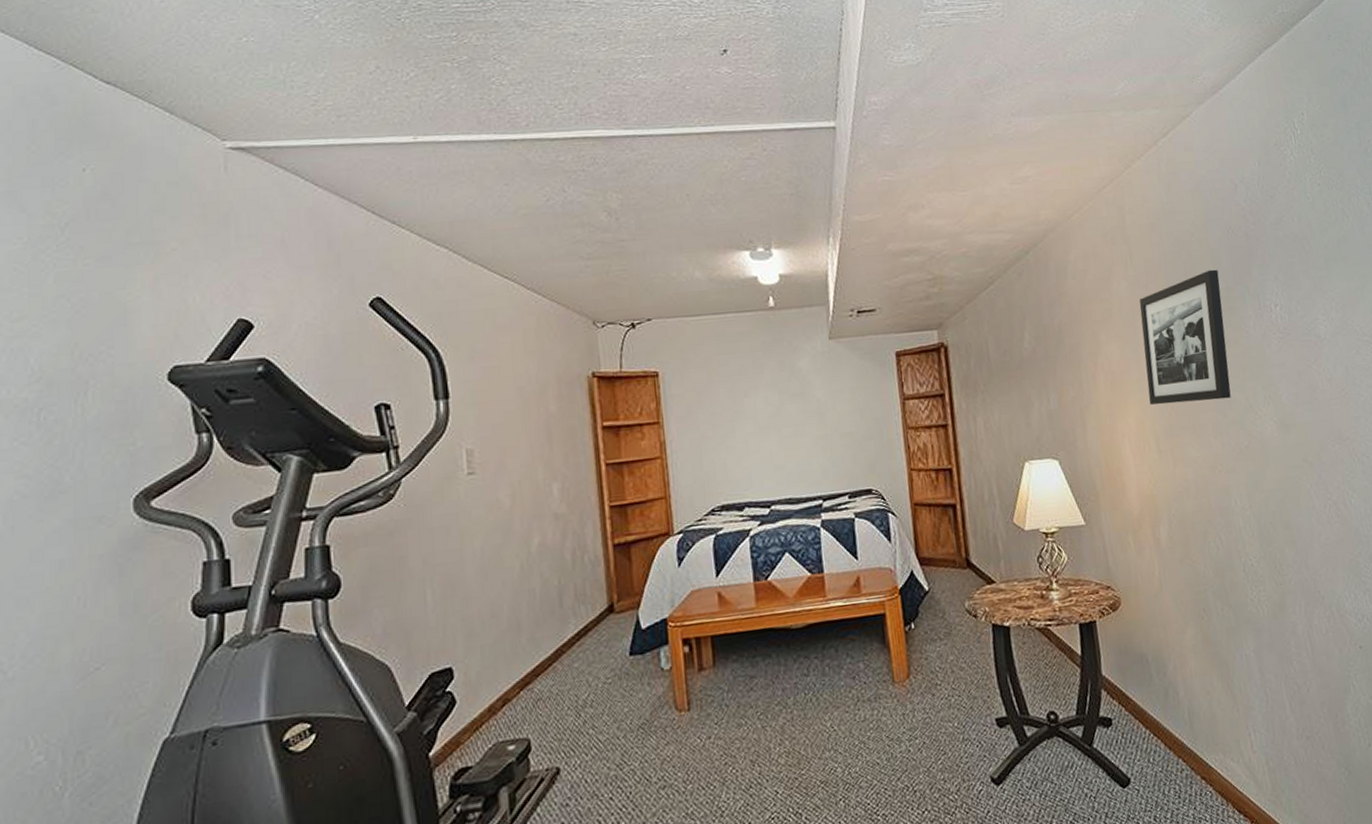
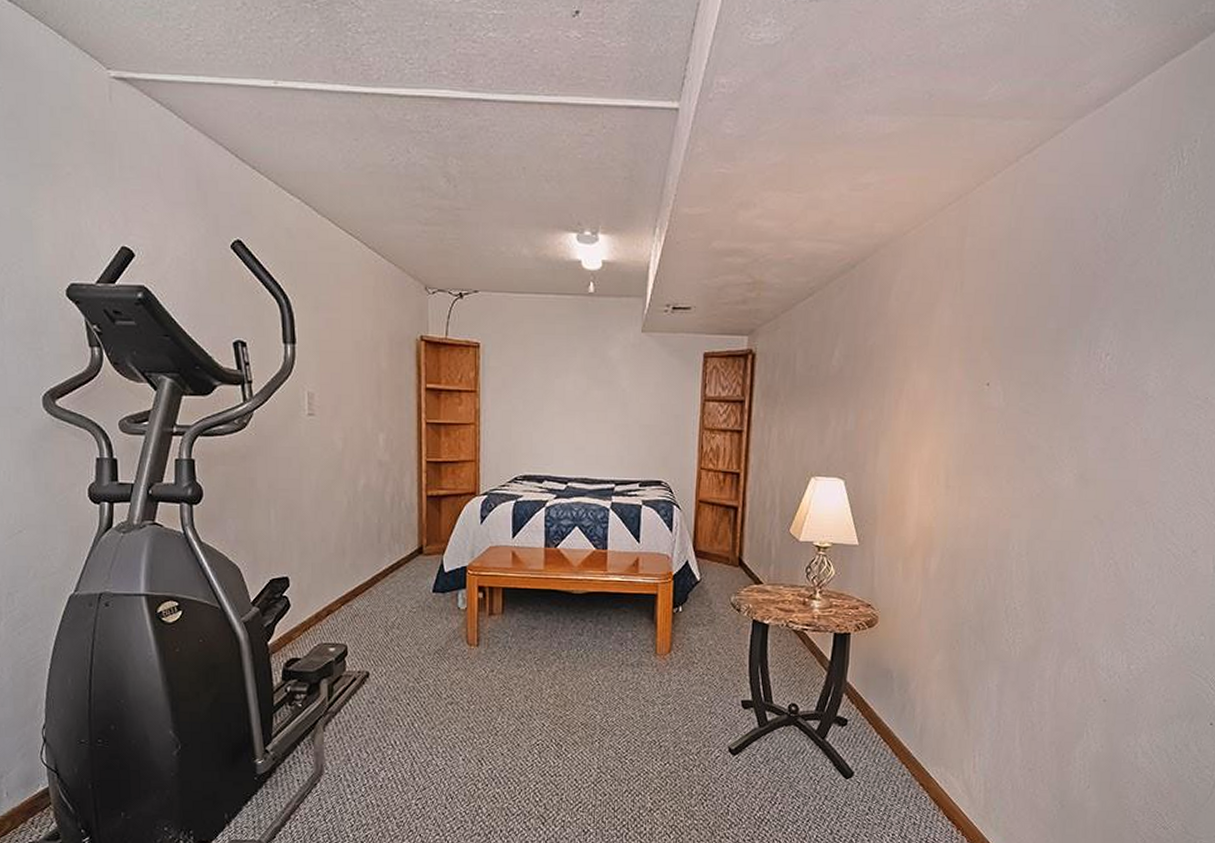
picture frame: present [1139,269,1231,405] -> none [947,307,1053,444]

